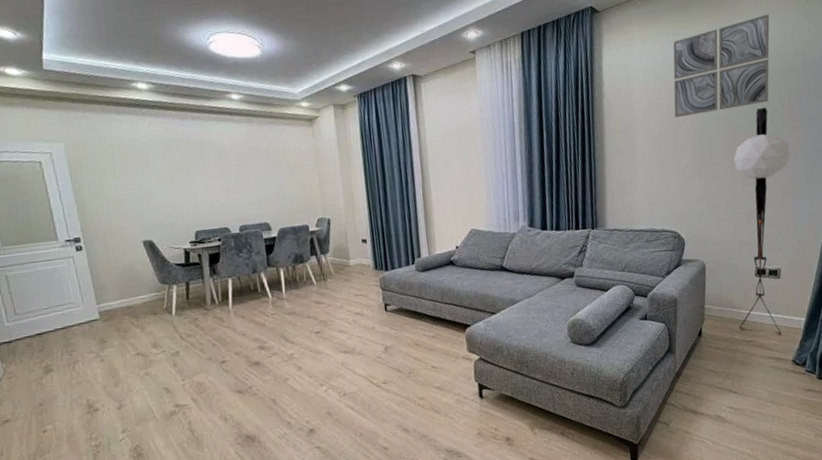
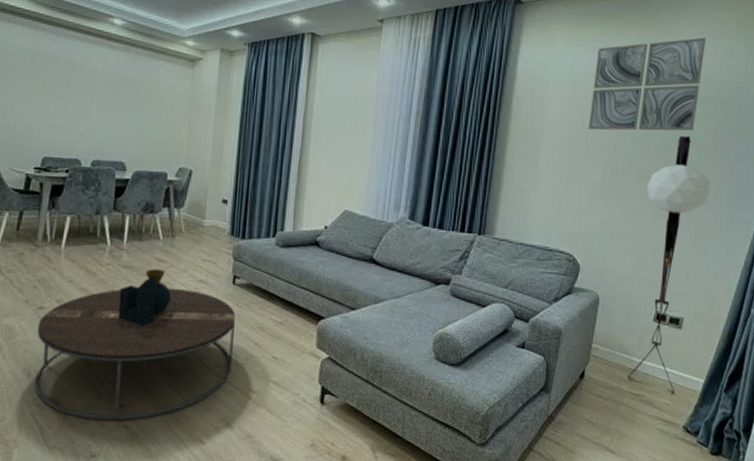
coffee table: none [223,310,398,447] -> present [34,269,235,420]

